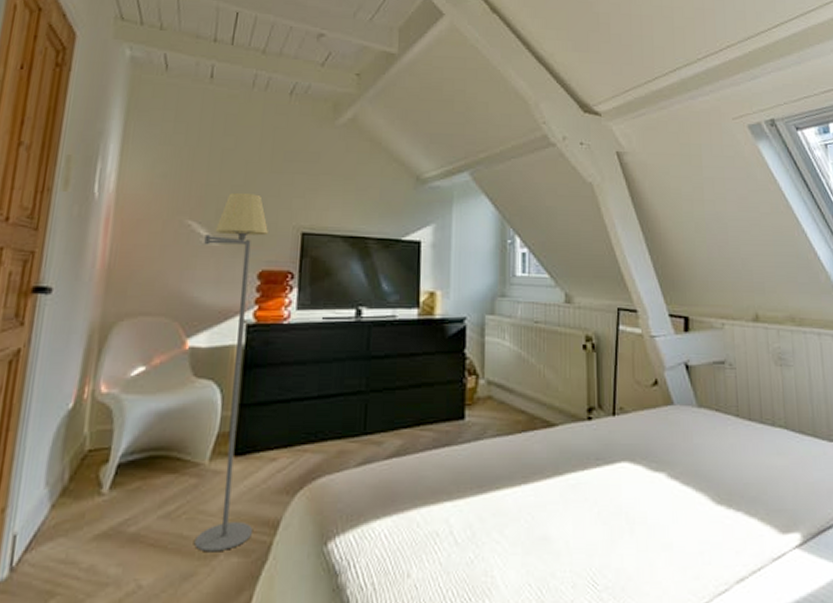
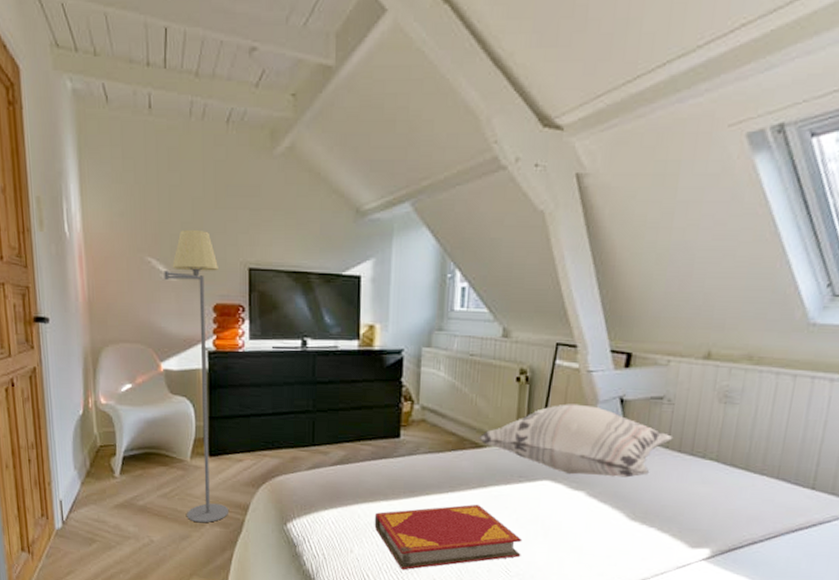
hardback book: none [436,497,608,597] -> present [374,504,523,570]
decorative pillow: none [550,372,742,453] -> present [478,404,673,478]

